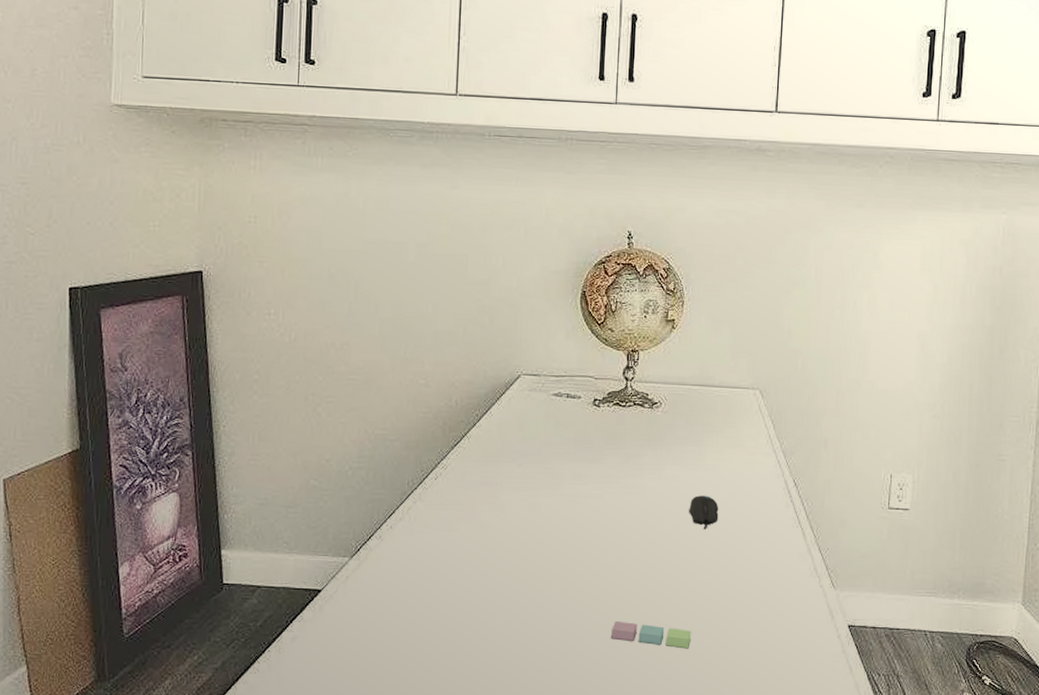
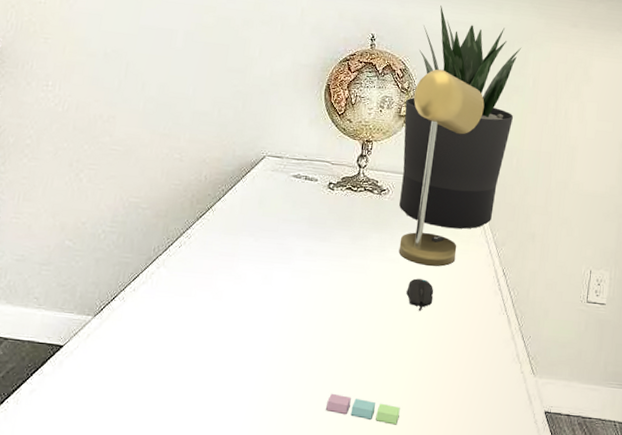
planter: none [672,194,801,440] -> present [399,6,522,229]
desk lamp: none [677,265,762,481] -> present [399,69,485,267]

